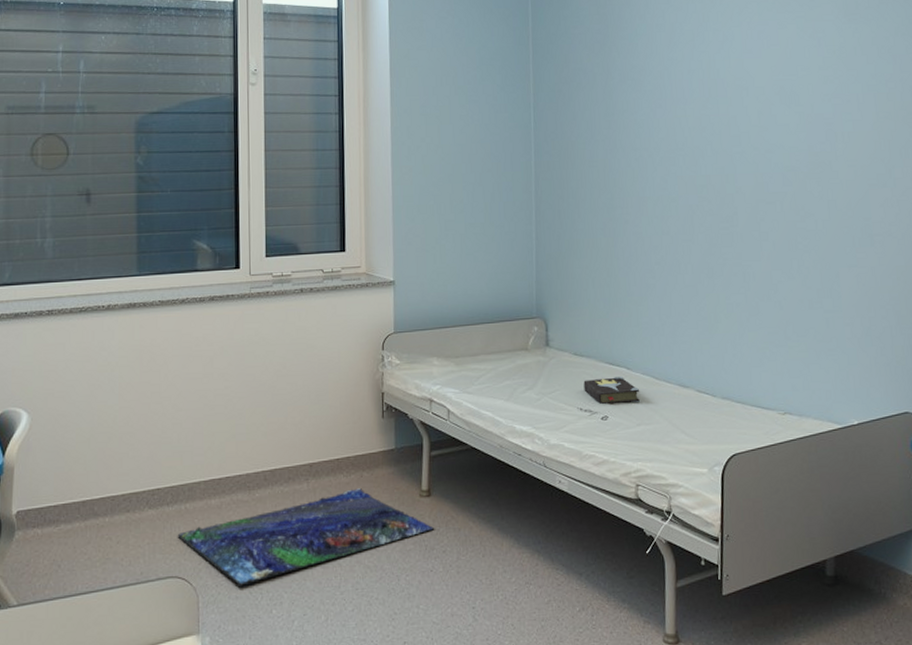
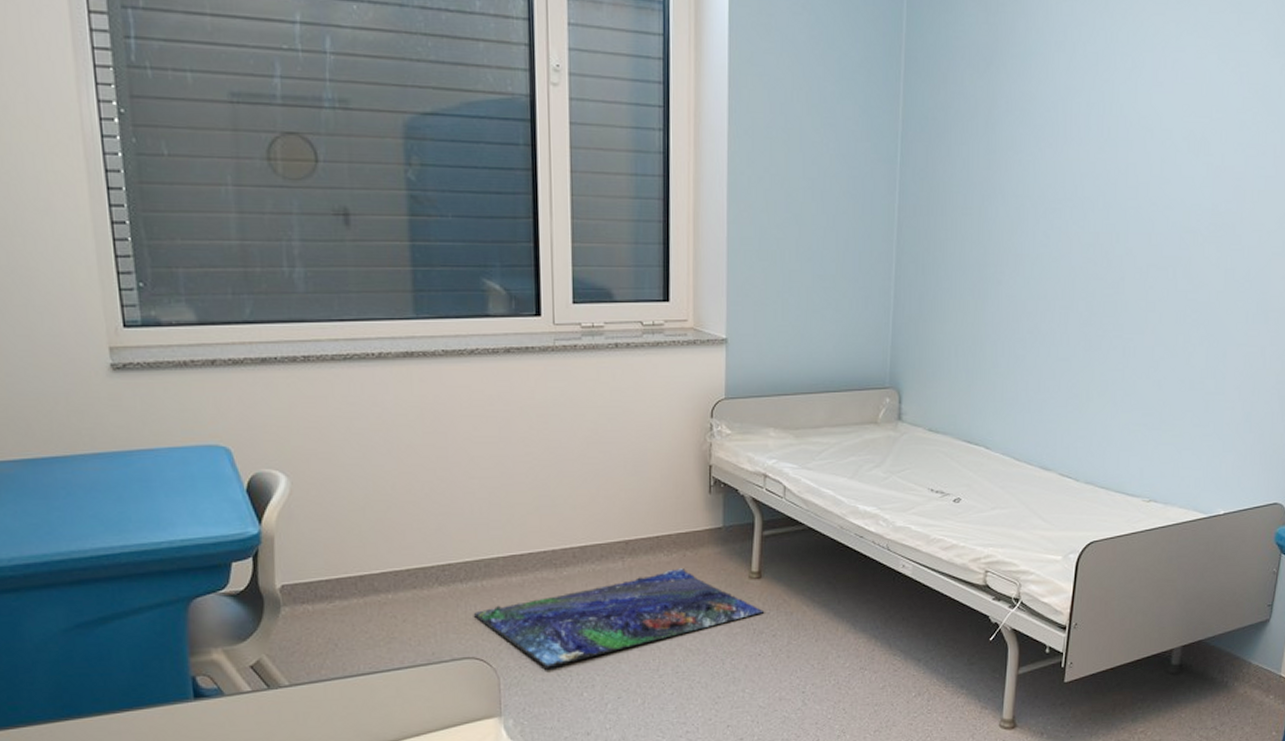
hardback book: present [583,377,640,405] -> none [937,456,997,486]

